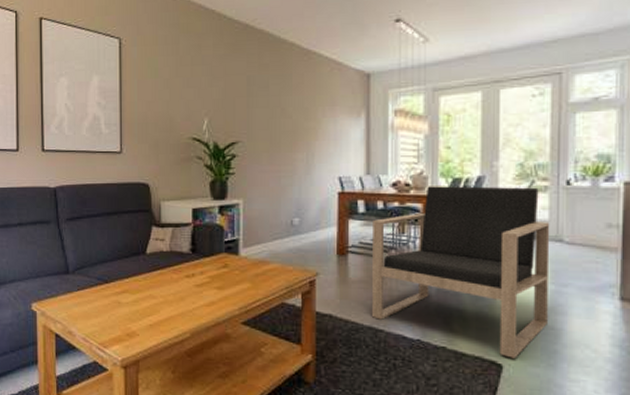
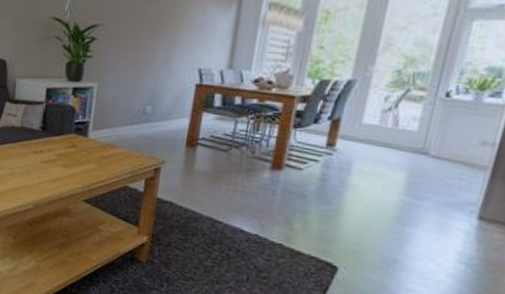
armchair: present [372,186,550,359] -> none [213,85,418,263]

